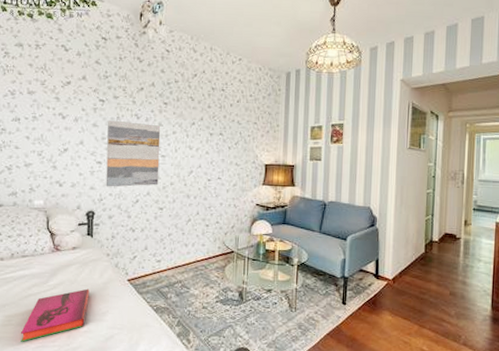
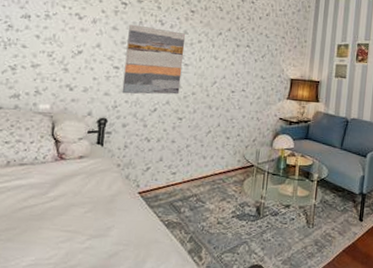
hardback book: present [21,288,90,342] -> none [9,201,95,260]

